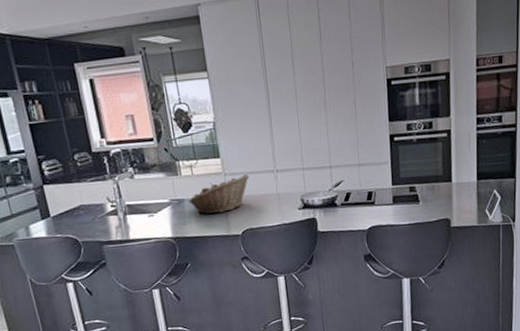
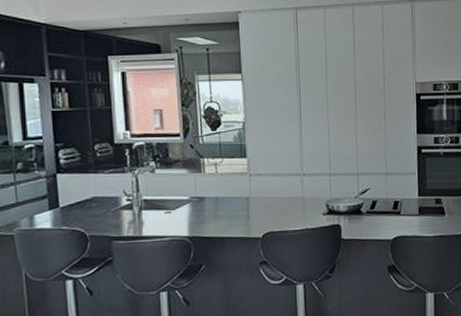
fruit basket: present [189,174,249,215] -> none [210,176,275,215]

